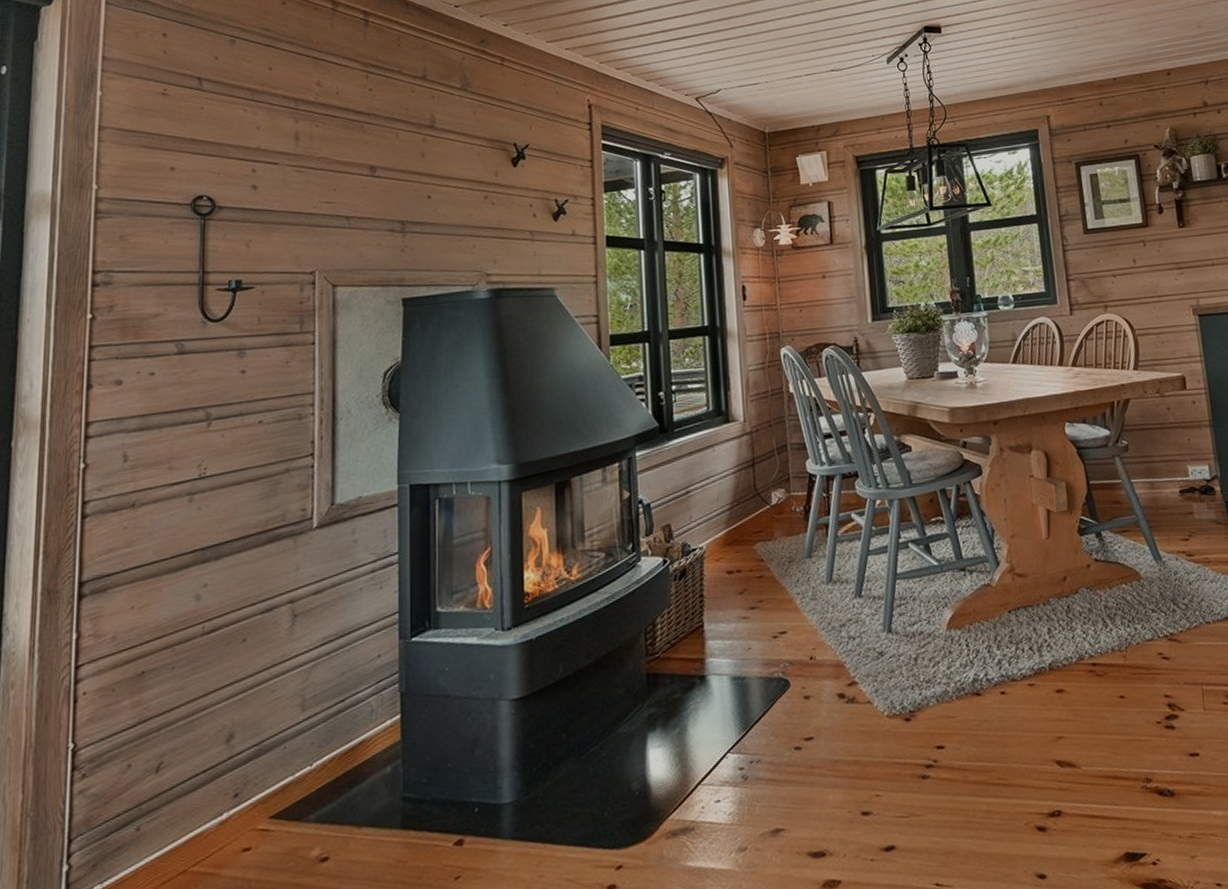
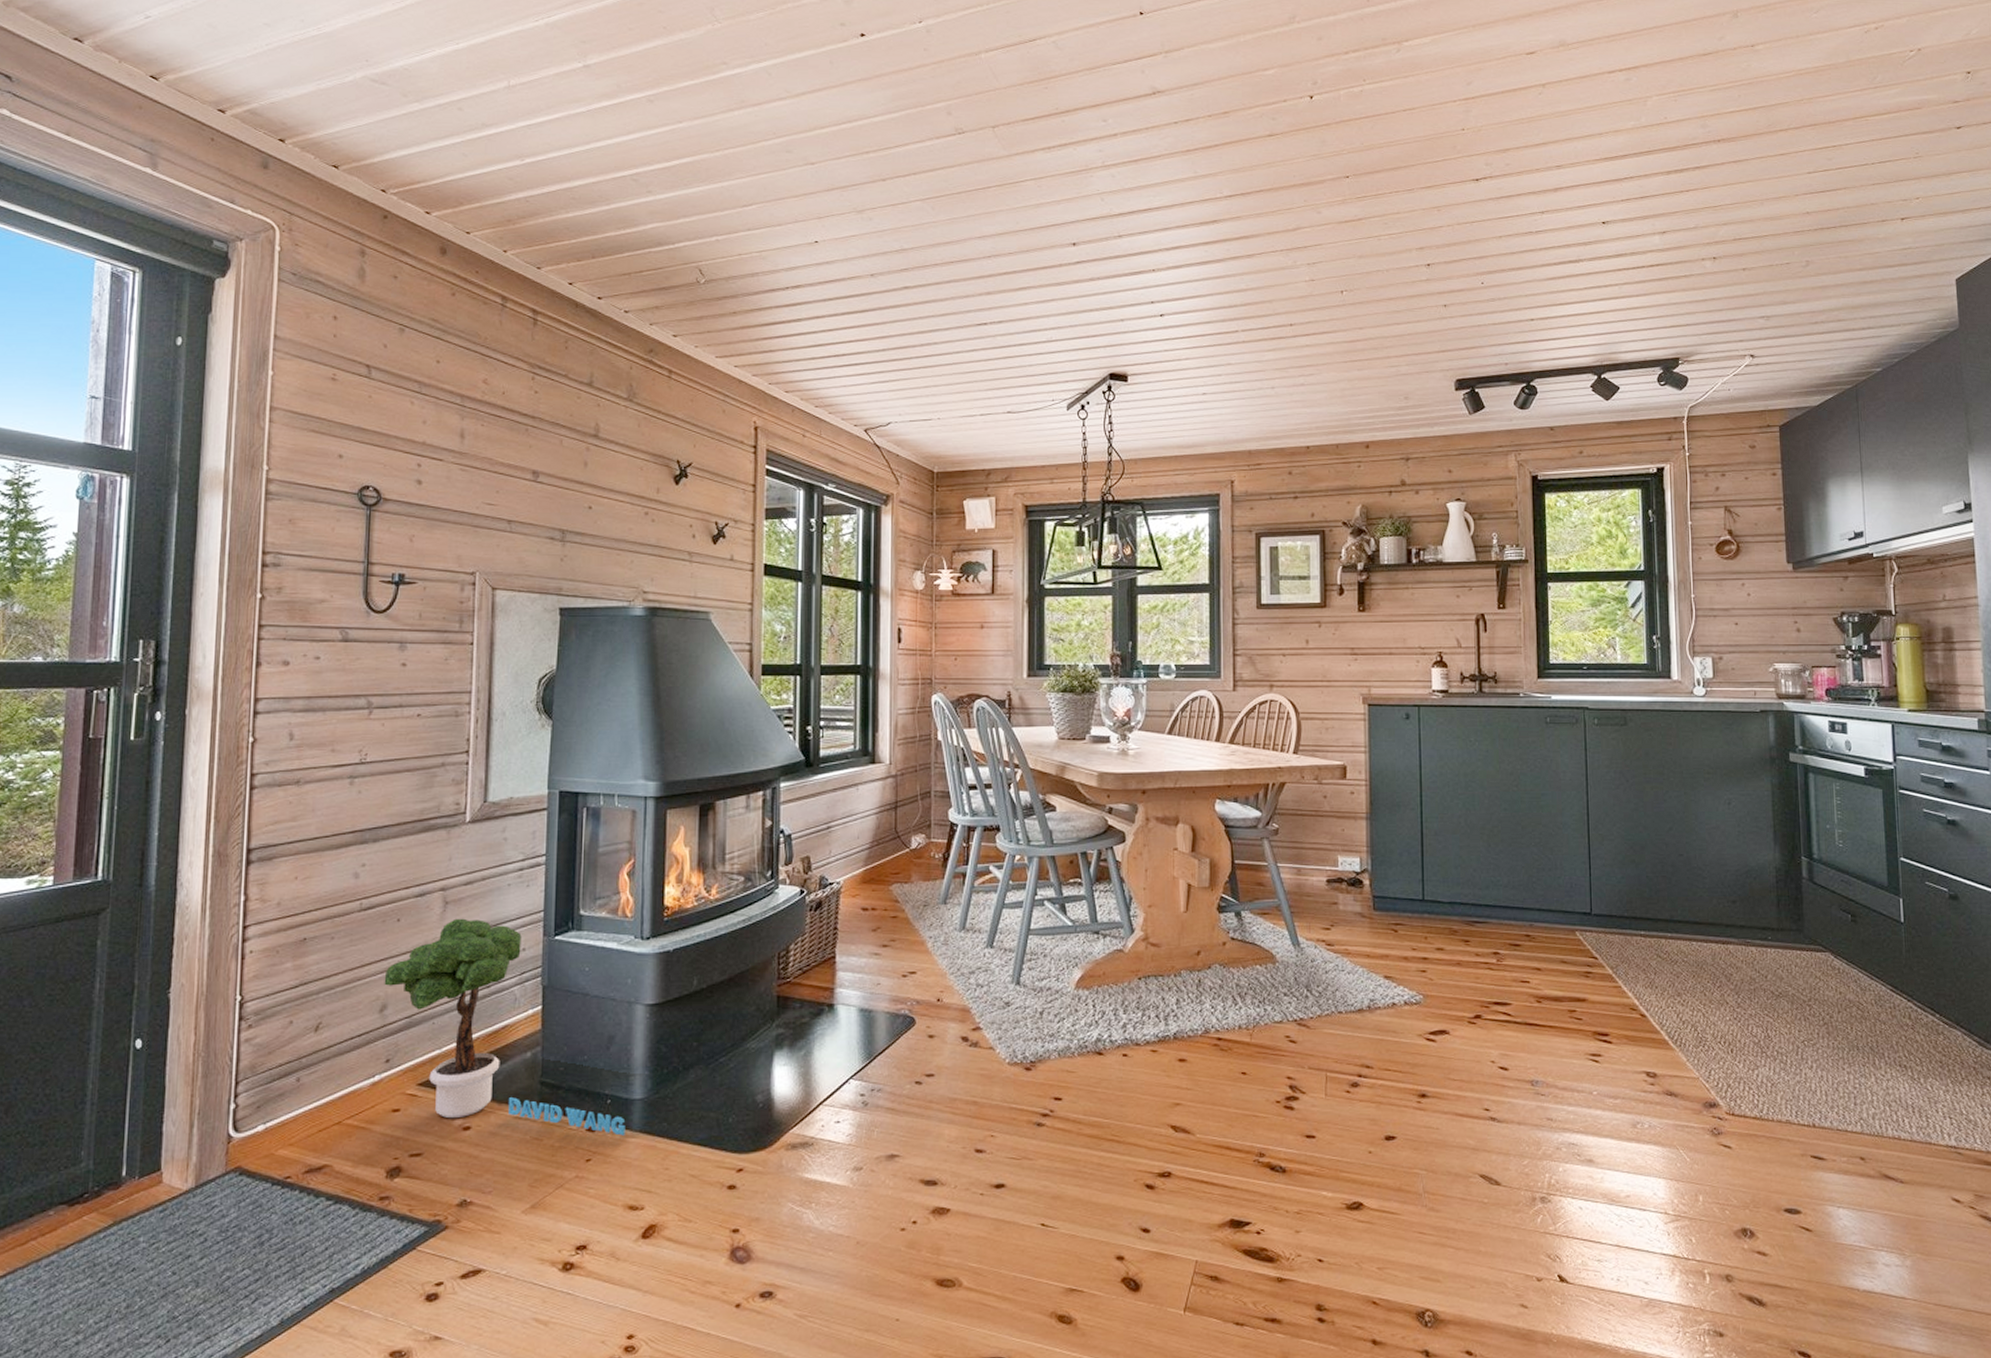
potted tree: none [230,629,496,851] -> present [384,918,626,1136]

